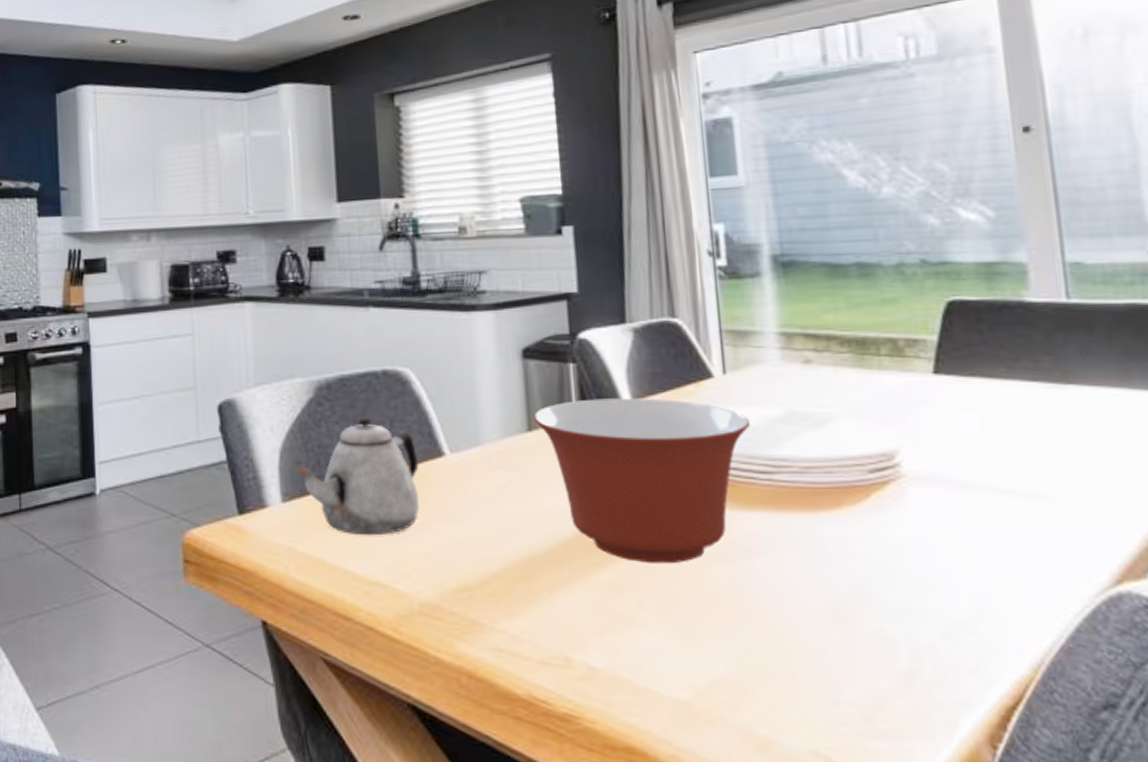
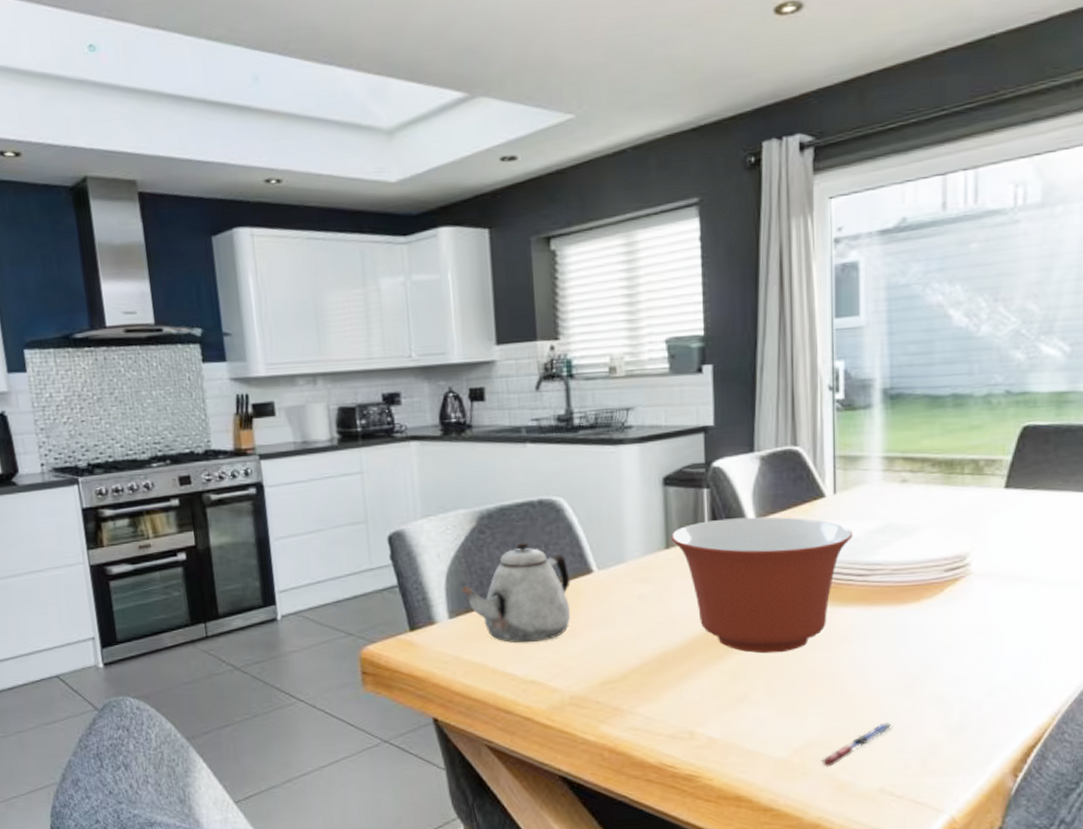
pen: none [731,660,823,718] -> present [820,721,894,768]

